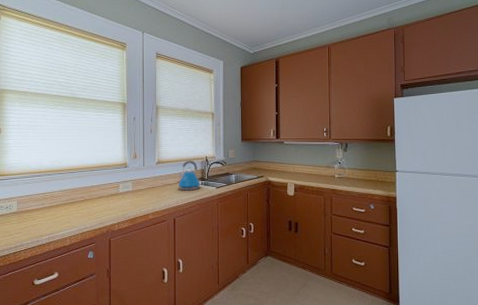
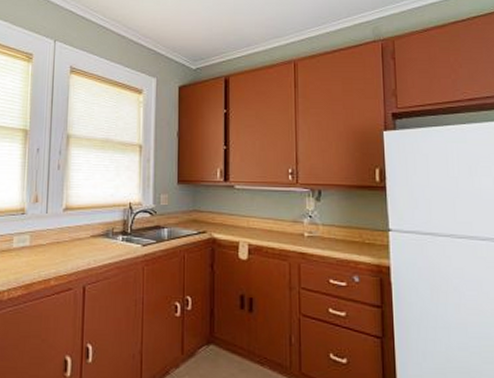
kettle: present [177,161,201,191] -> none [90,208,122,248]

